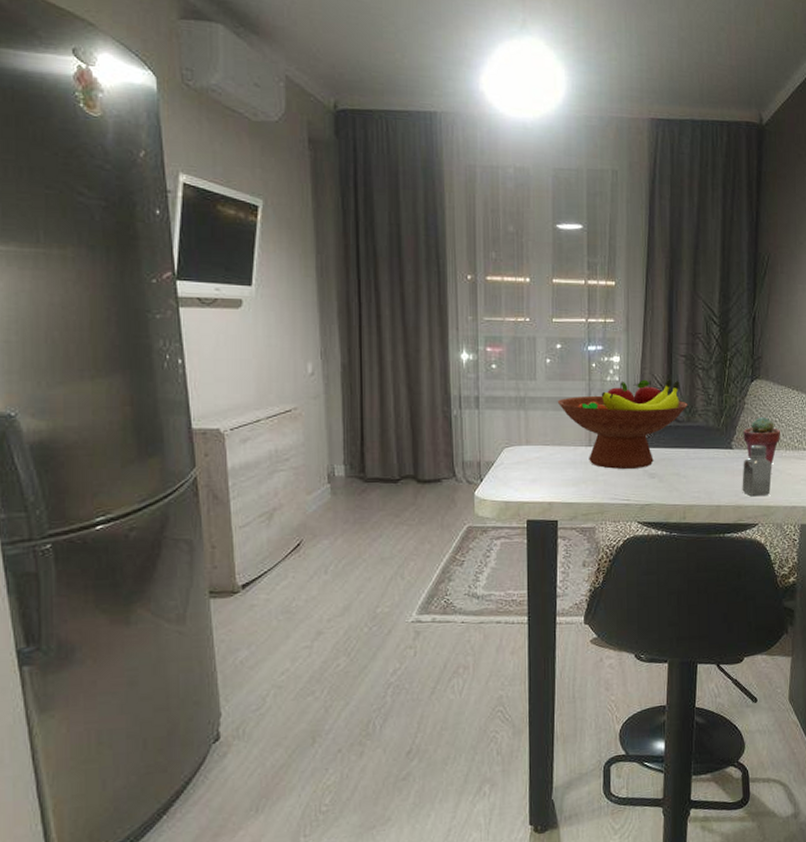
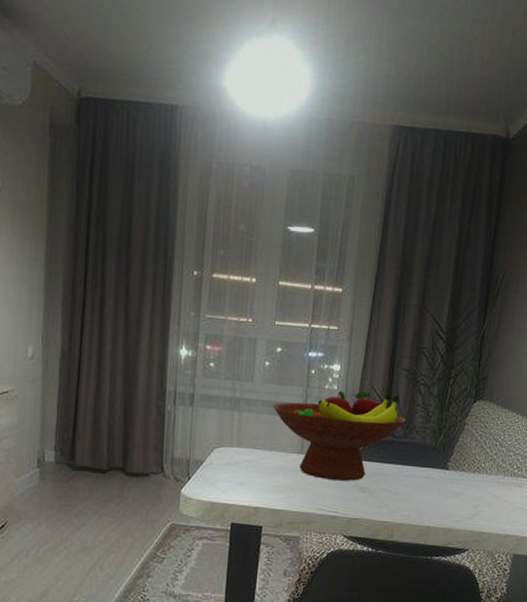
saltshaker: present [742,444,772,497] -> none [454,467,488,521]
potted succulent: present [743,416,780,464] -> none [461,438,500,489]

